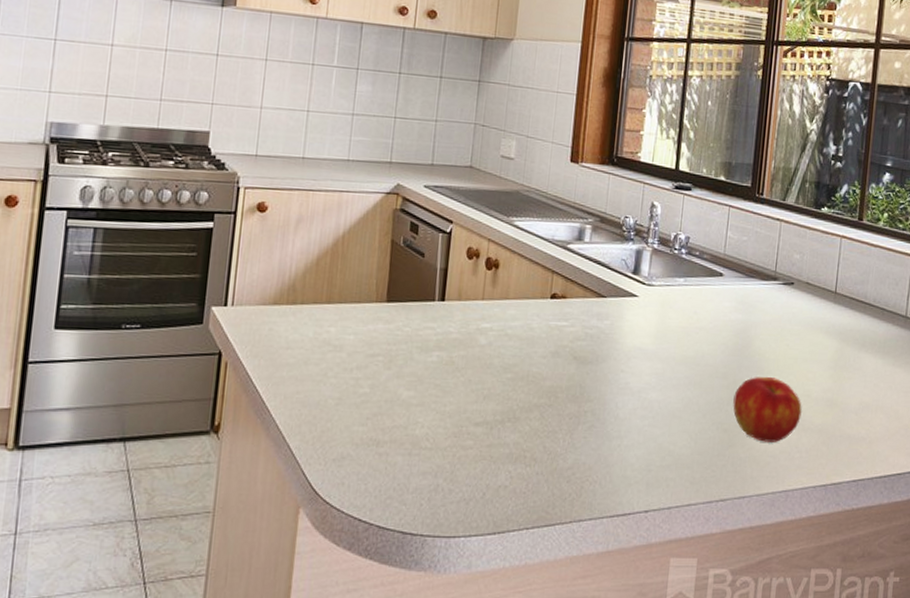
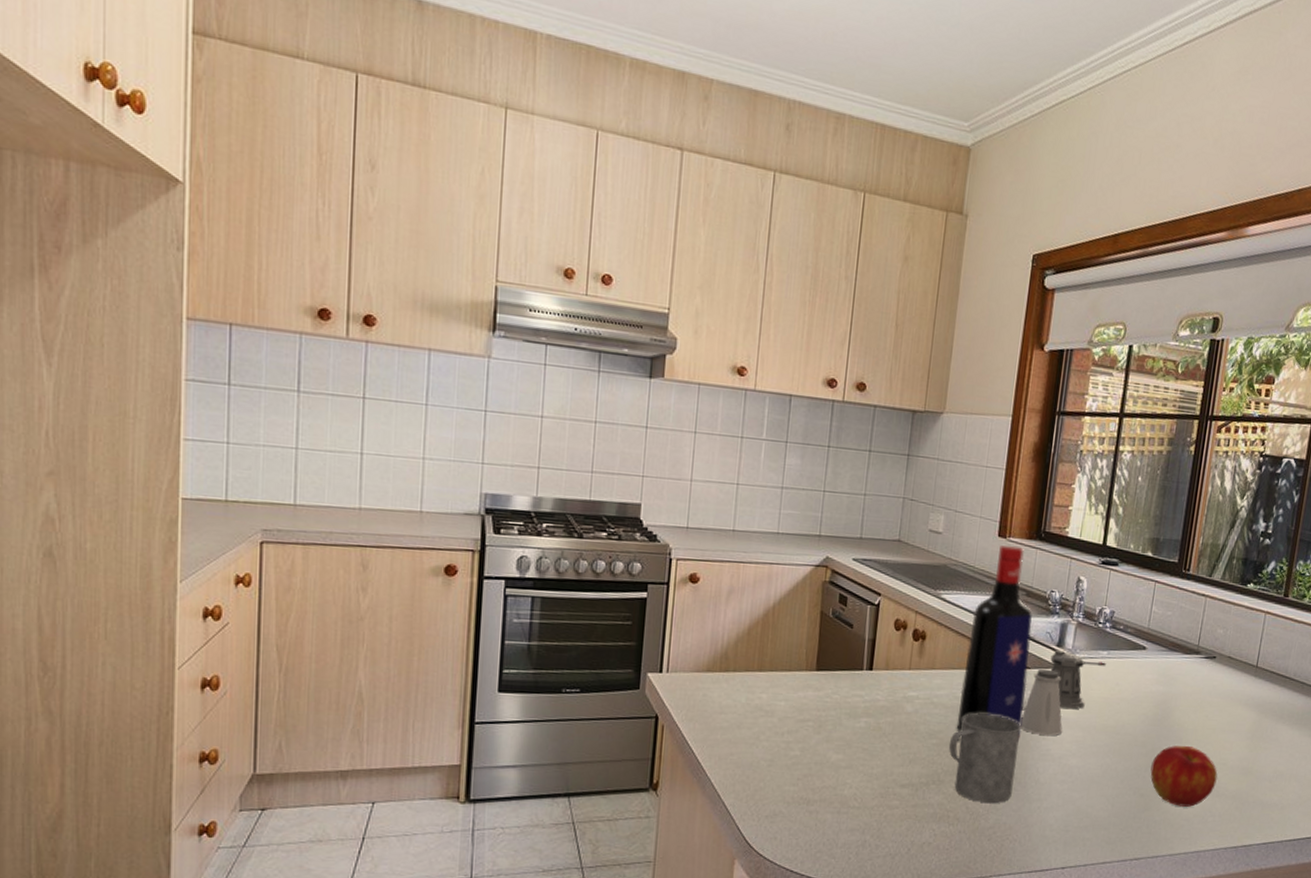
mug: none [524,345,599,442] -> present [948,713,1022,804]
liquor bottle: none [531,170,607,378] -> present [955,544,1032,744]
saltshaker: none [598,297,641,369] -> present [1020,668,1063,736]
pepper shaker: none [626,277,683,340] -> present [1050,649,1106,710]

